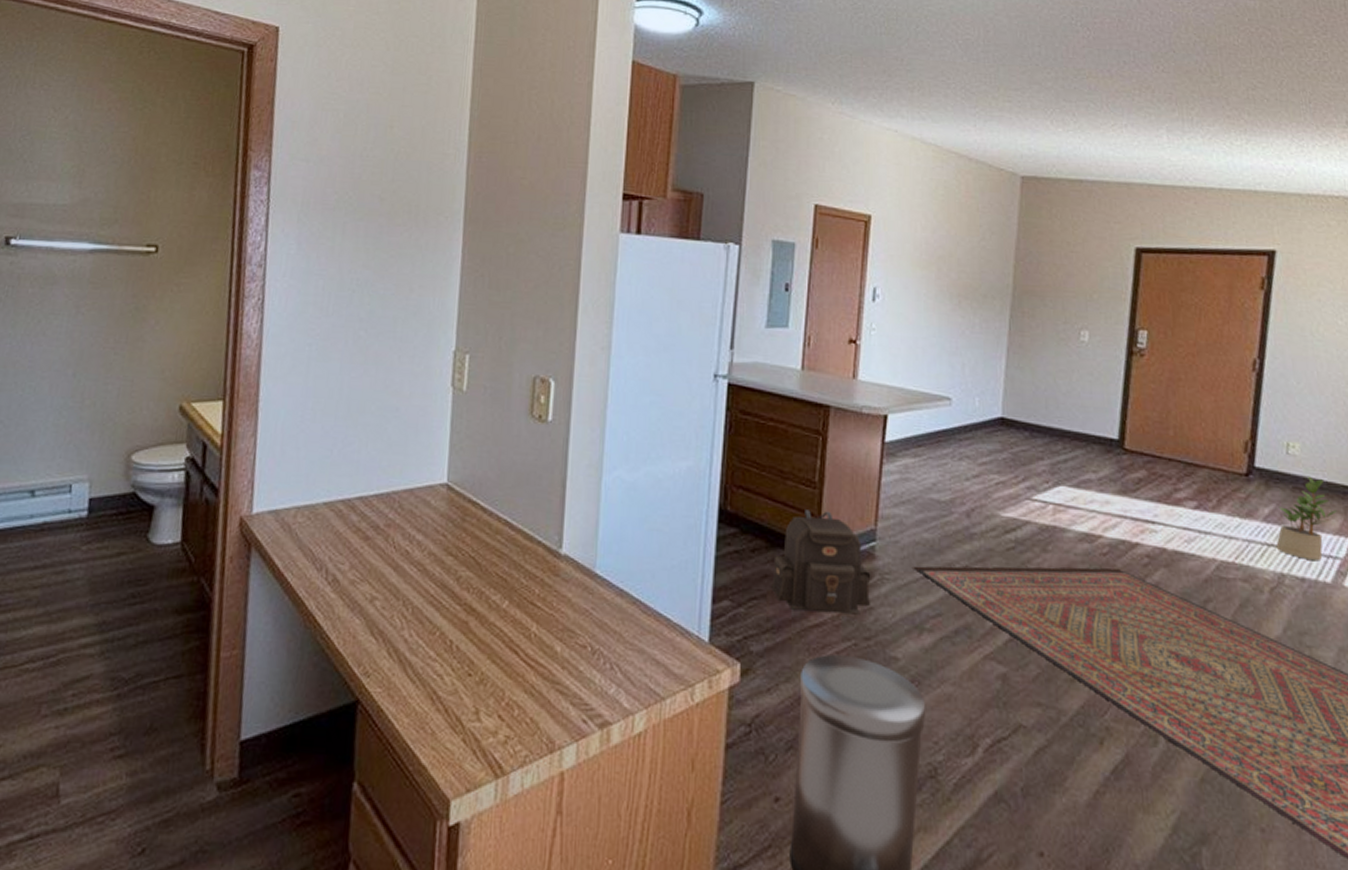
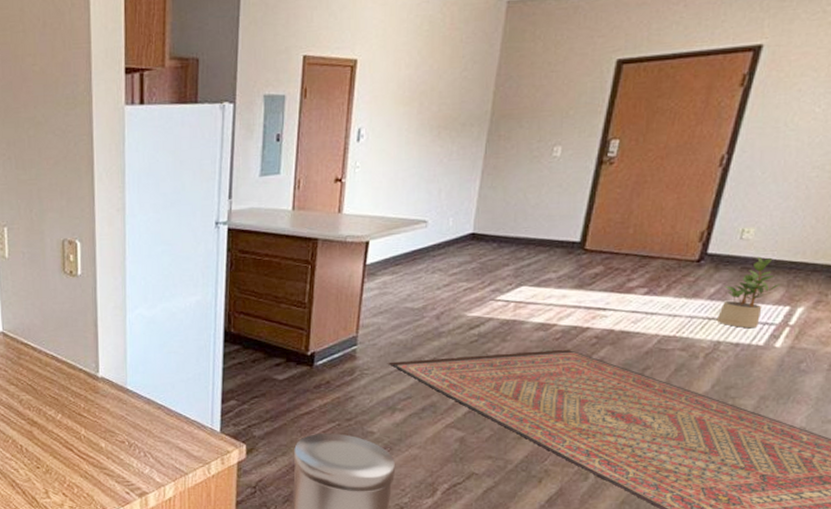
backpack: present [770,509,871,613] -> none [268,325,353,403]

